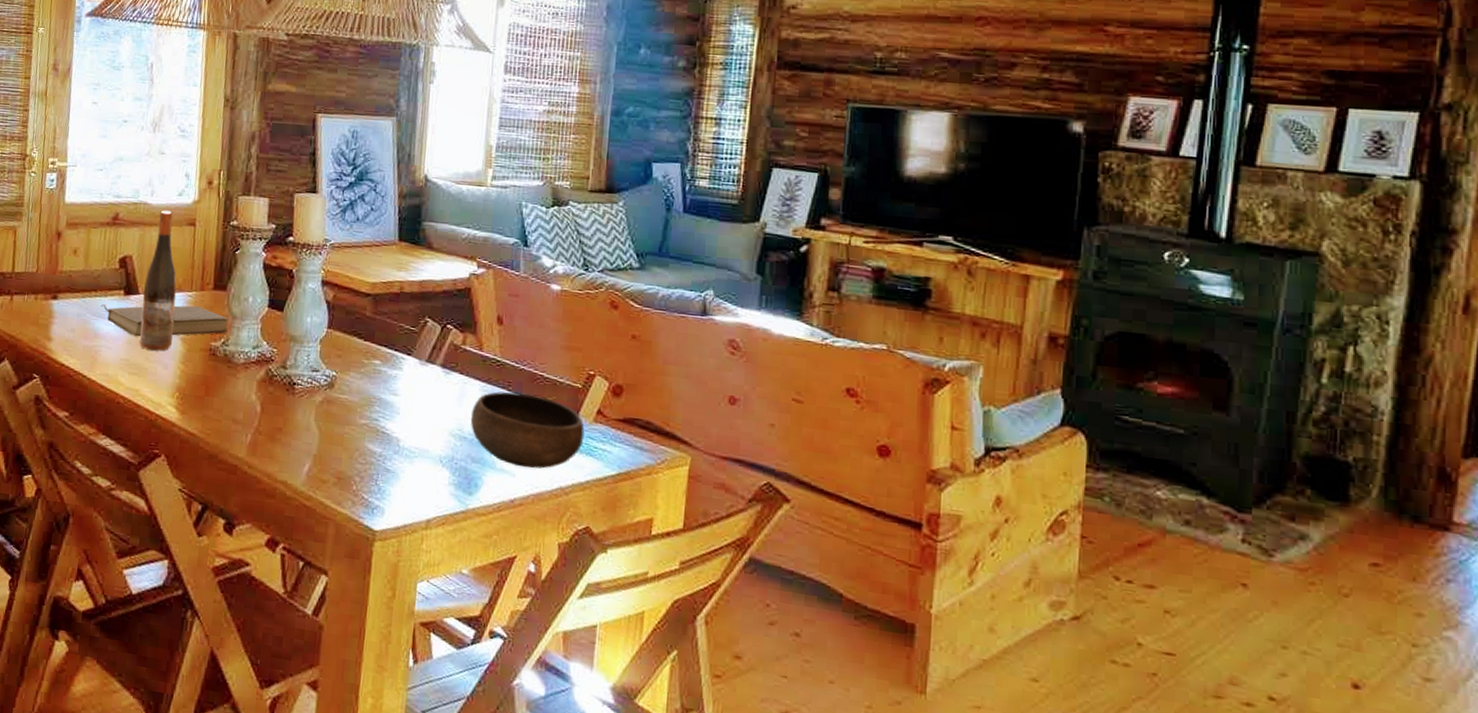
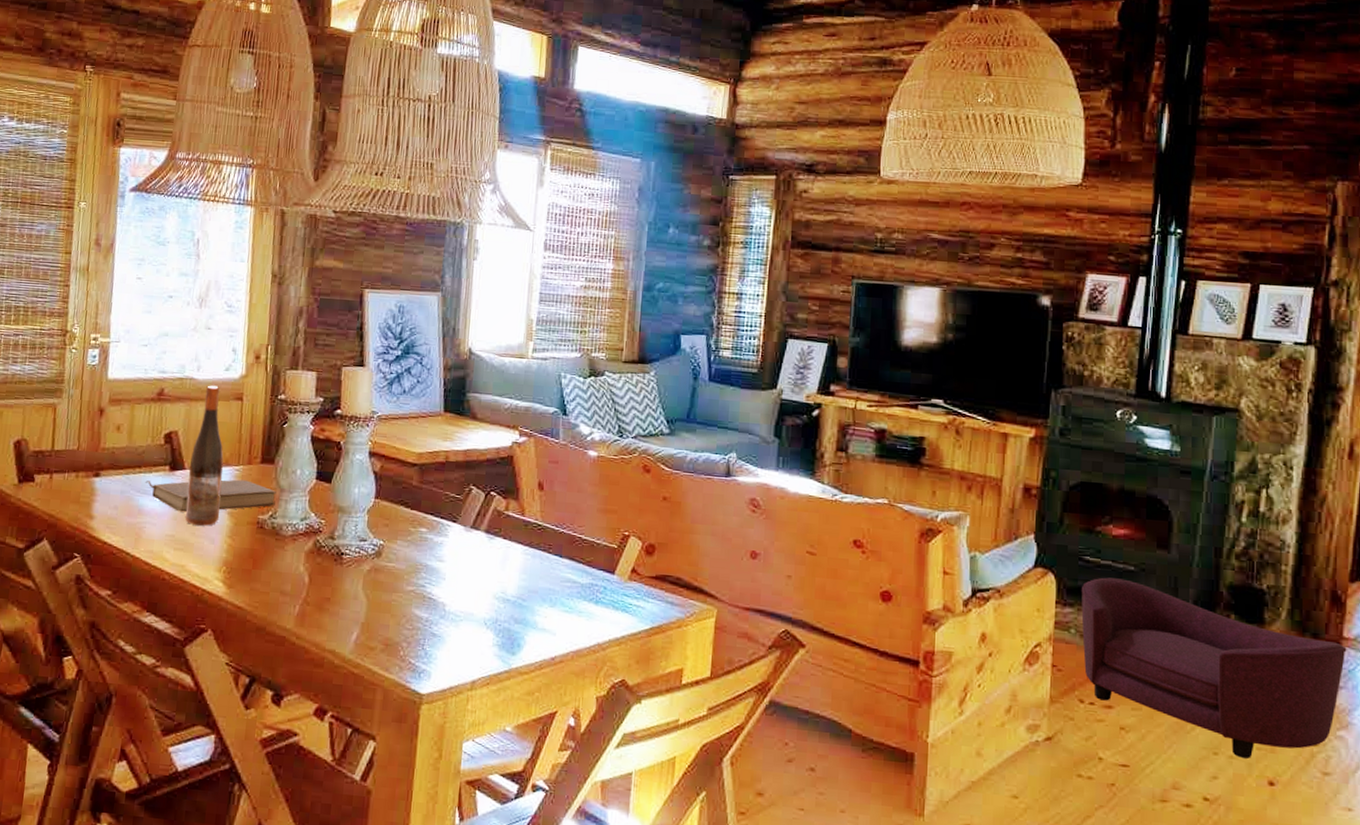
bowl: present [470,391,585,469] -> none [513,554,620,627]
dog bed: none [1118,440,1458,656] -> present [1081,577,1347,759]

